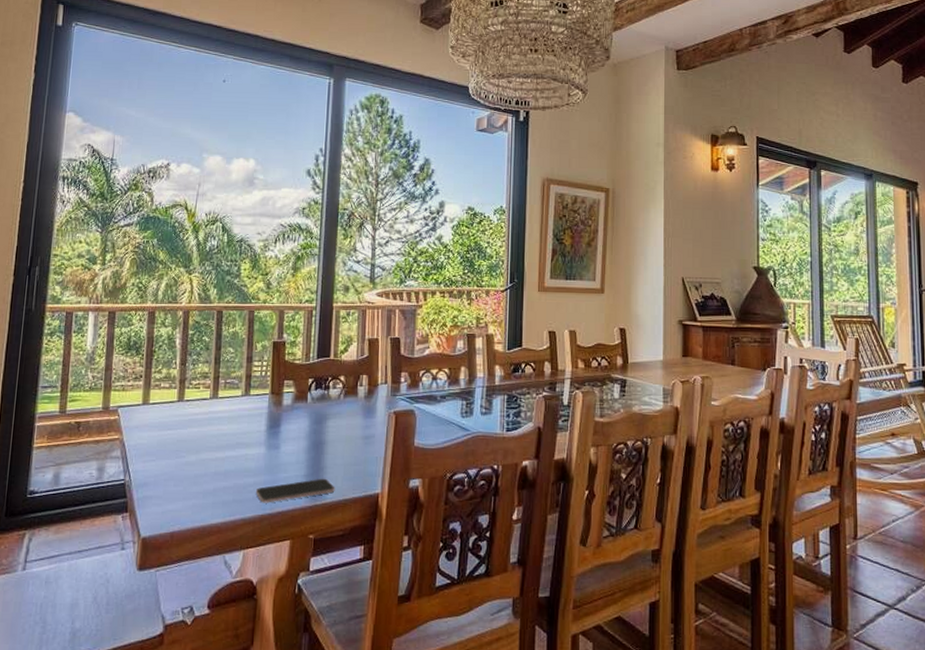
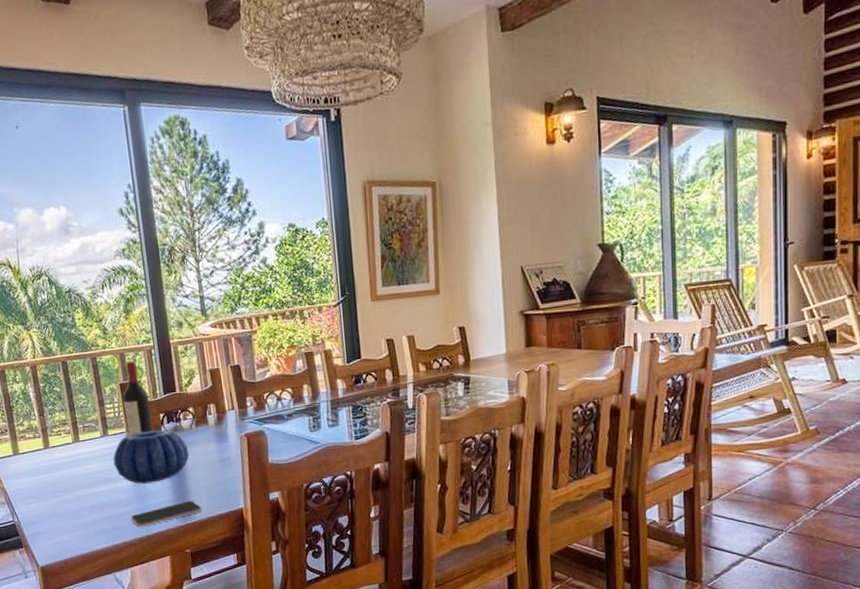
decorative bowl: none [249,395,333,454] -> present [113,430,190,484]
wine bottle: none [271,319,301,398] -> present [123,361,153,435]

